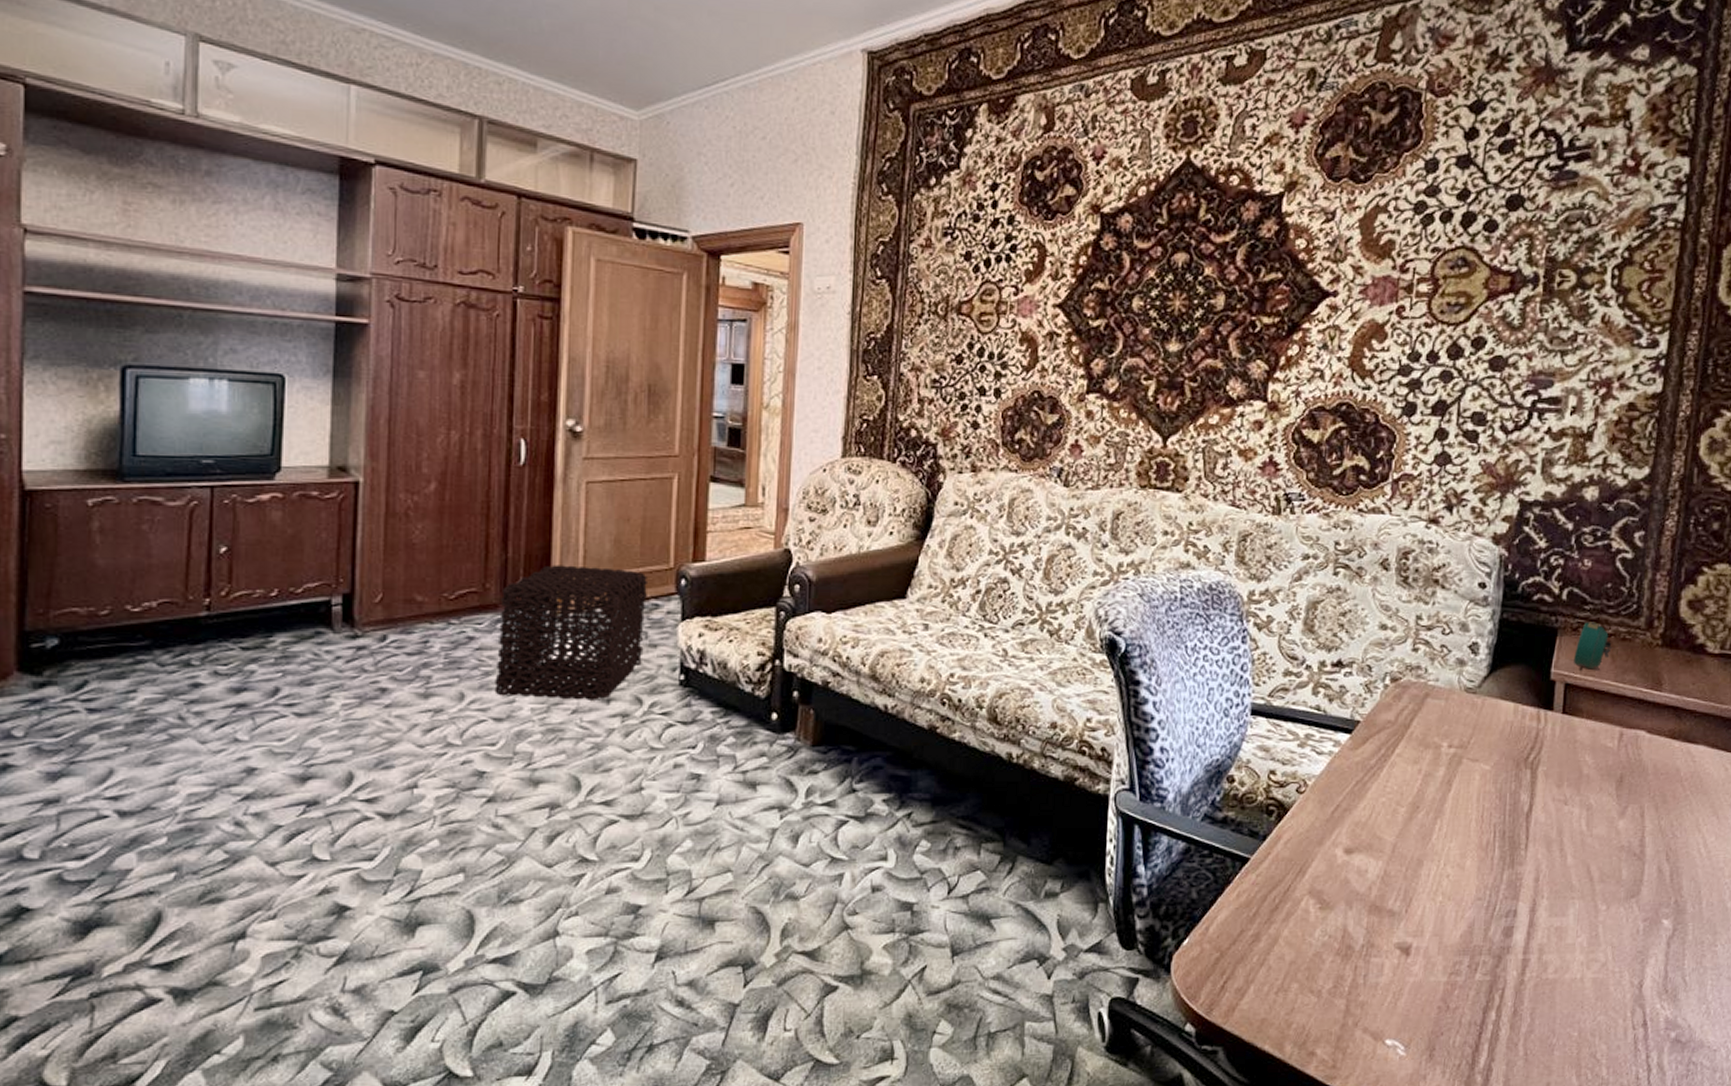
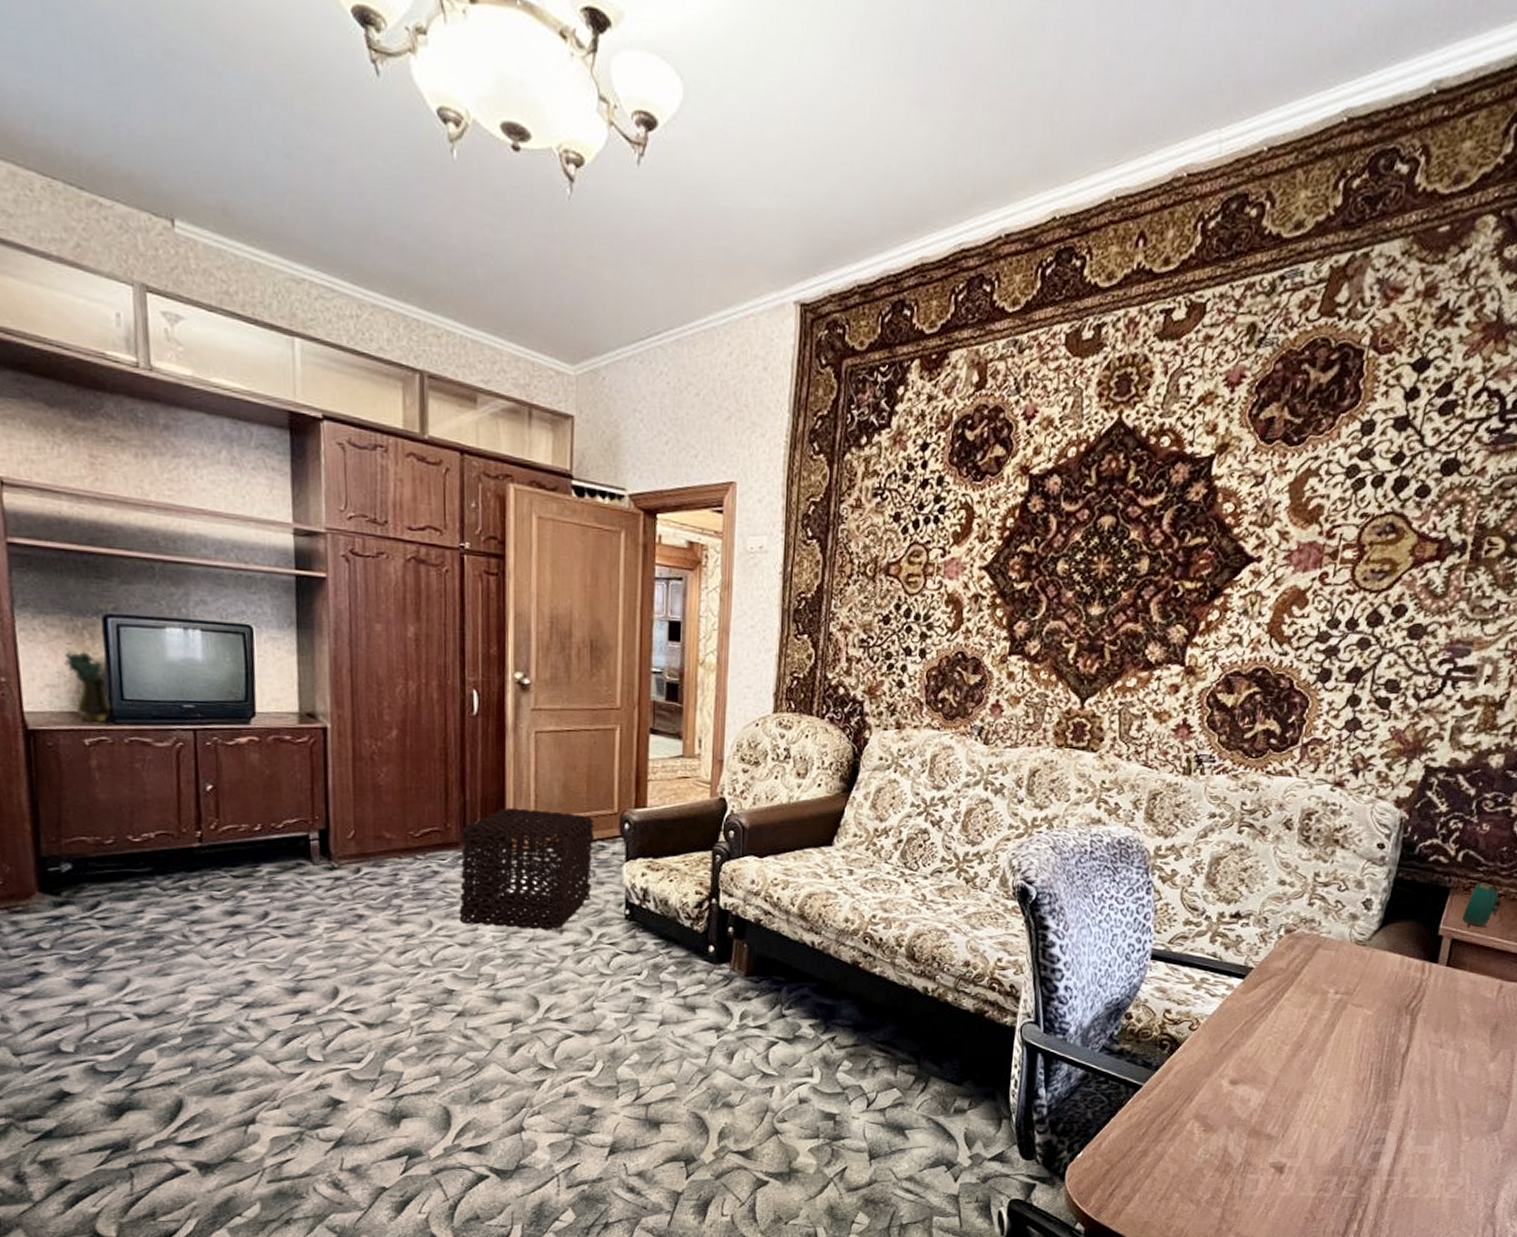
vase: none [74,401,121,481] -> present [64,647,112,723]

